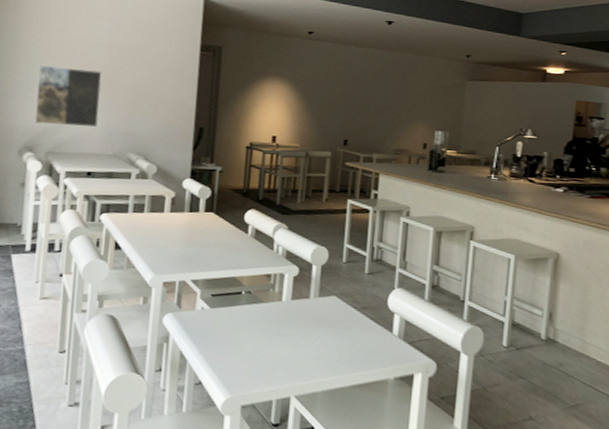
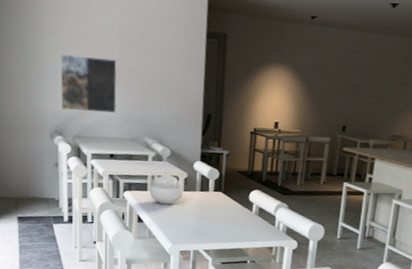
teapot: none [130,189,171,229] -> present [150,170,184,205]

